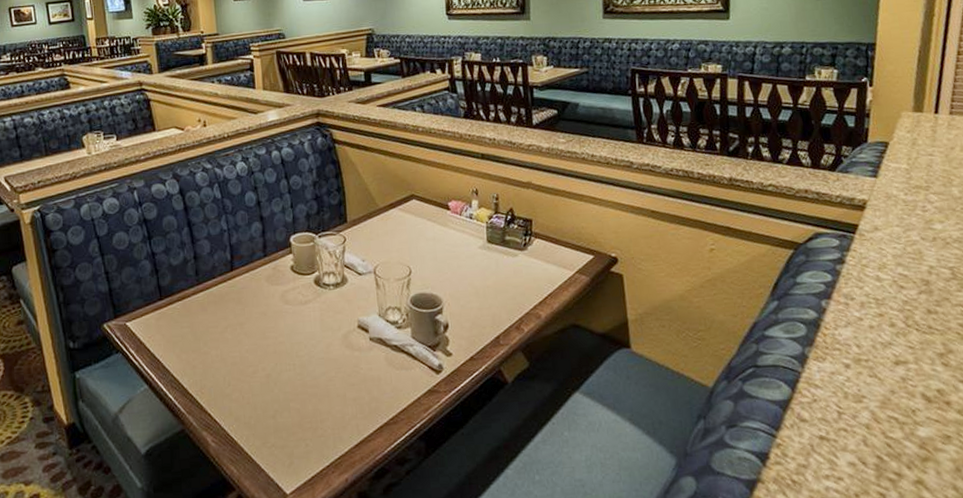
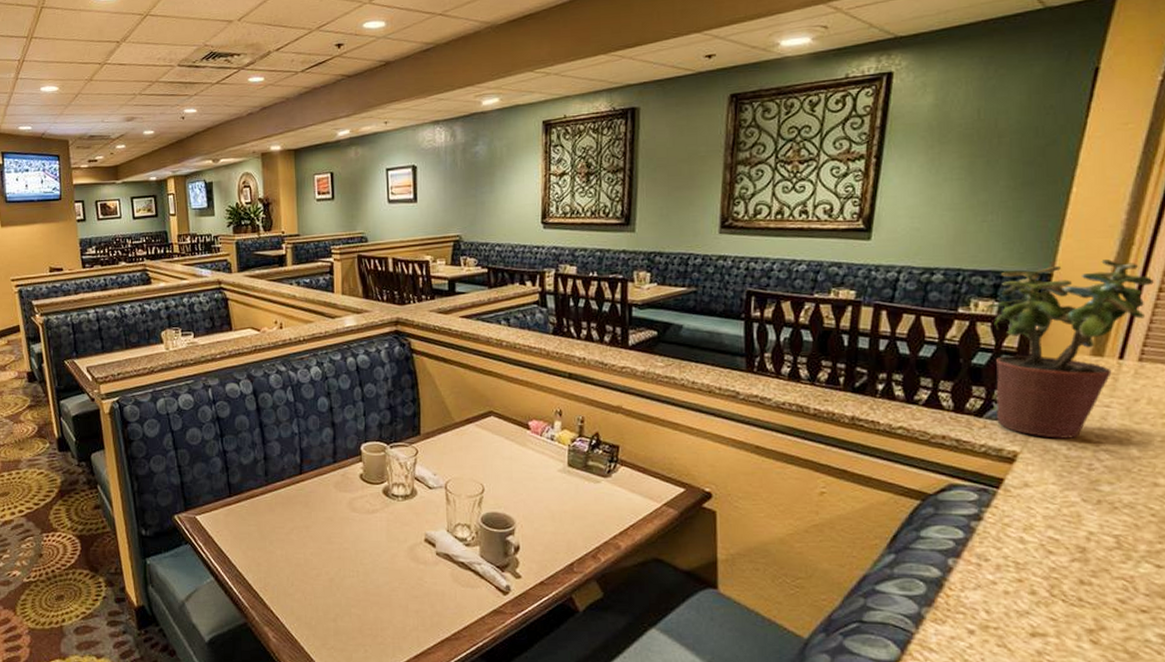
potted plant: none [827,29,953,186] -> present [985,259,1154,439]

